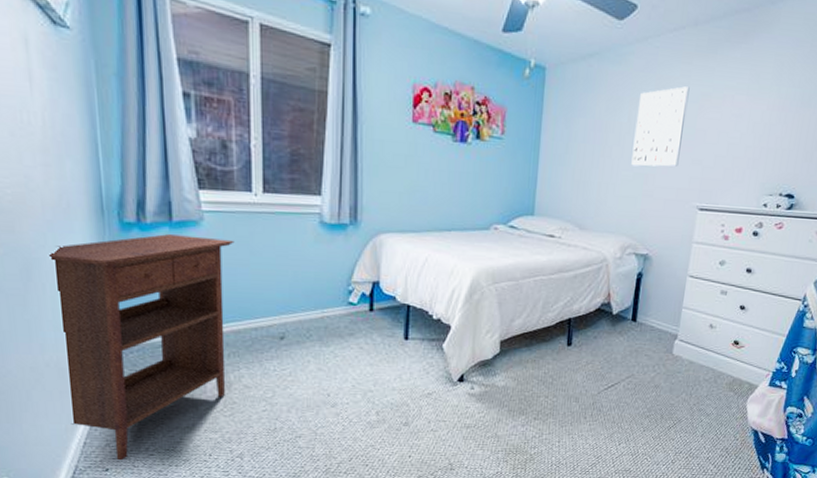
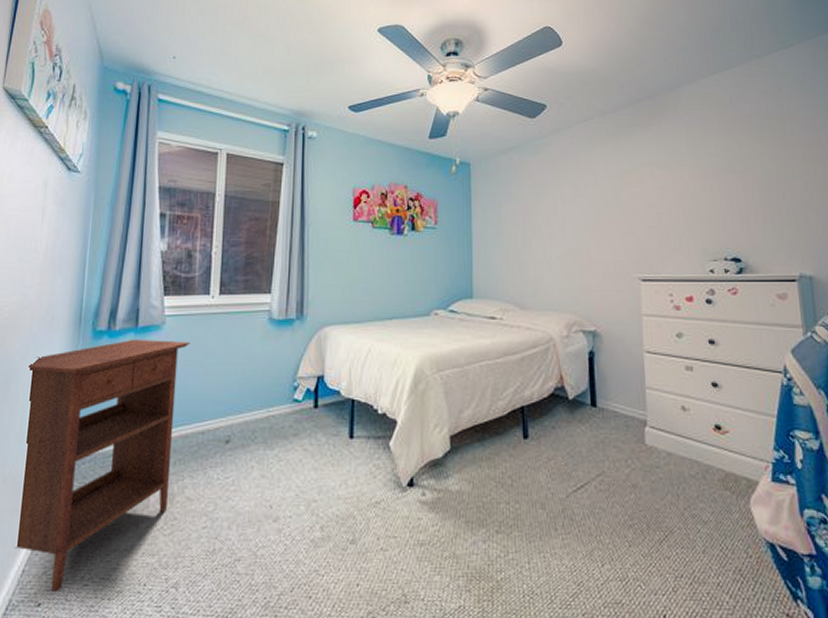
wall art: present [631,86,690,167] -> none [561,167,611,243]

